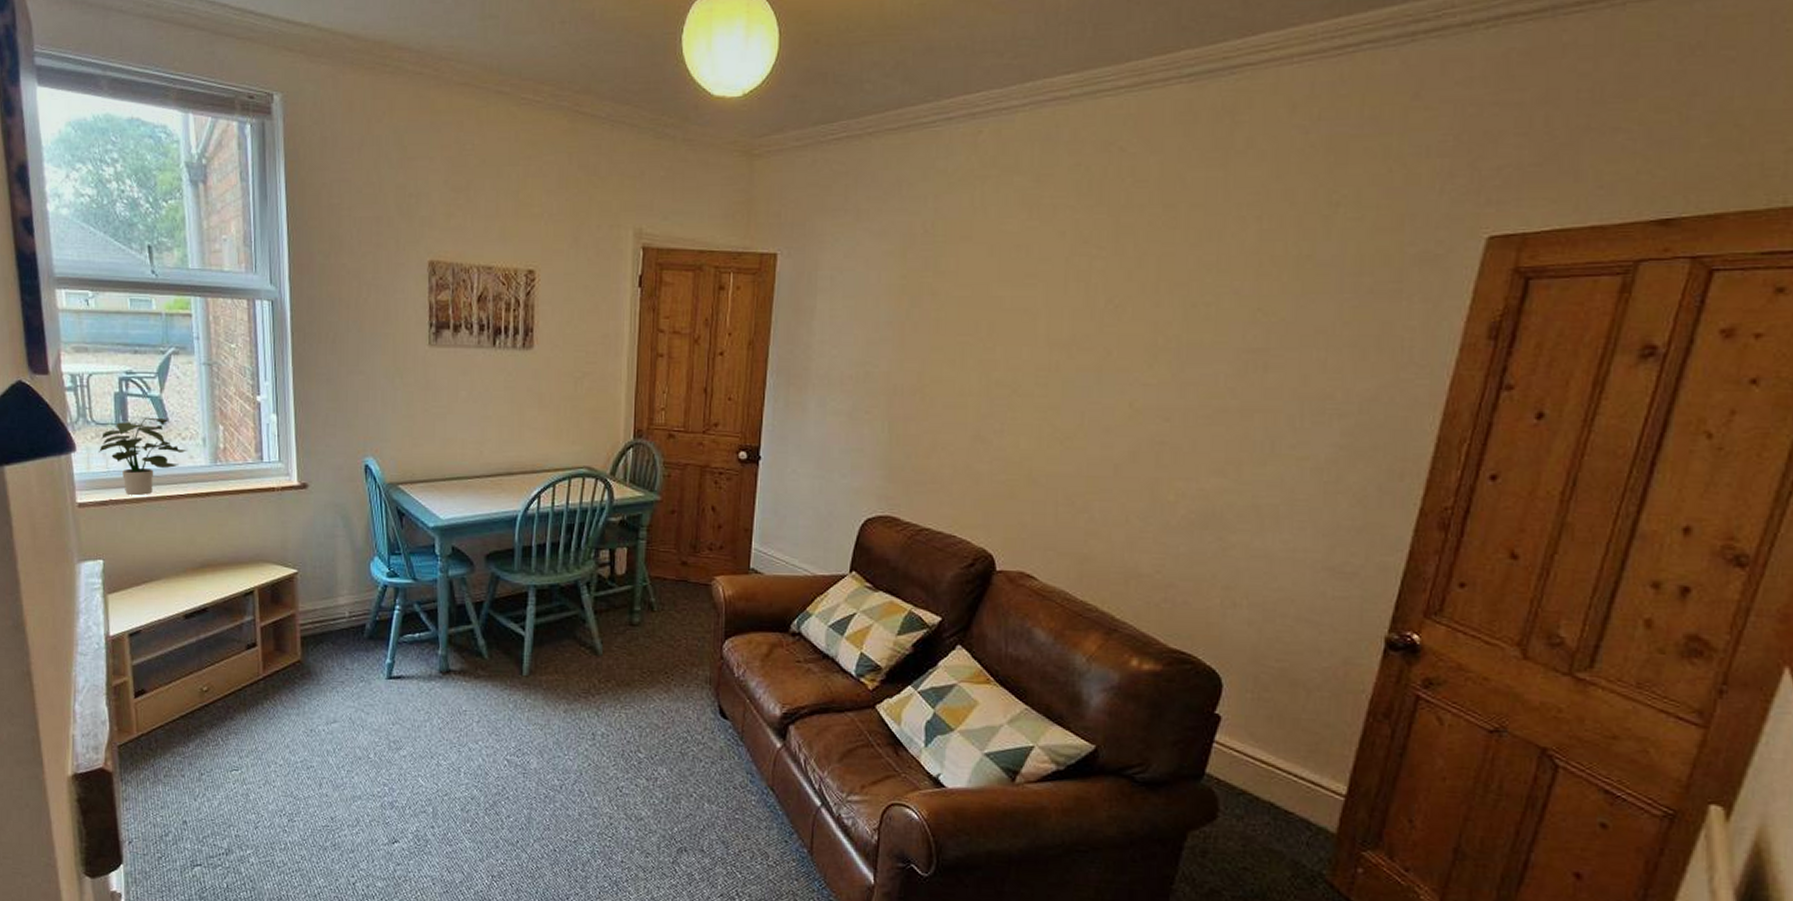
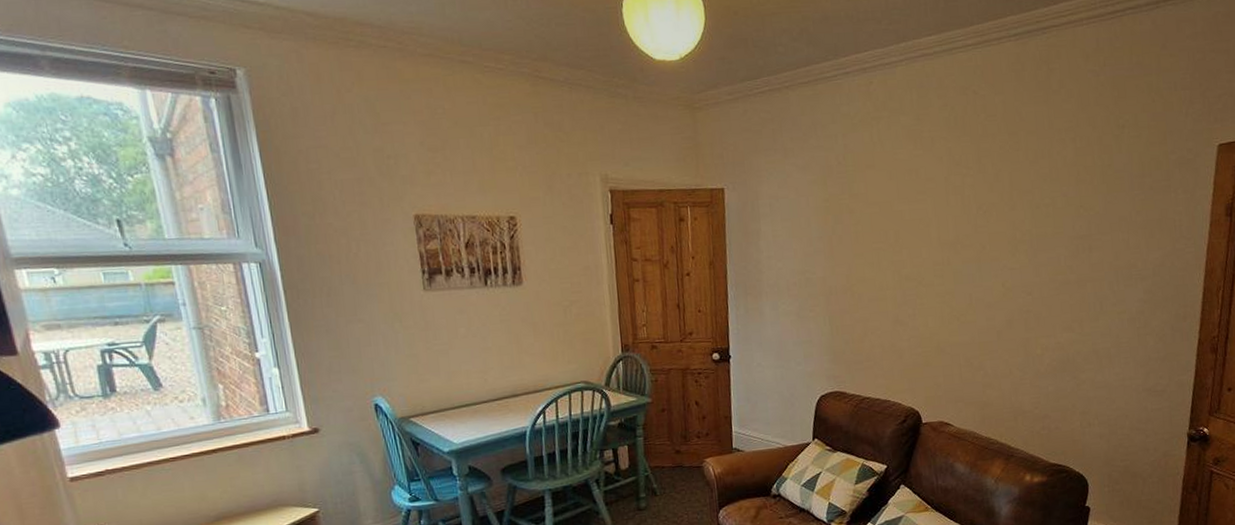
potted plant: present [99,417,188,496] -> none [87,384,187,463]

